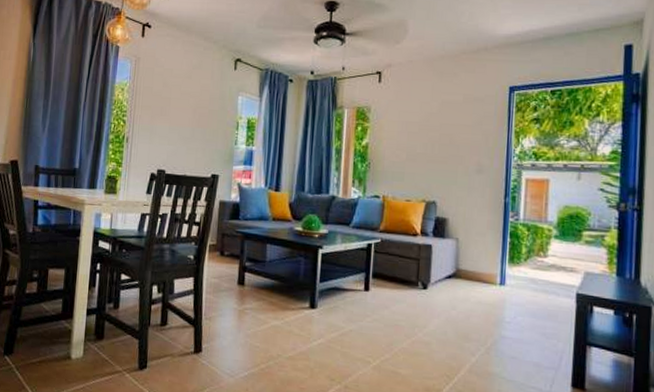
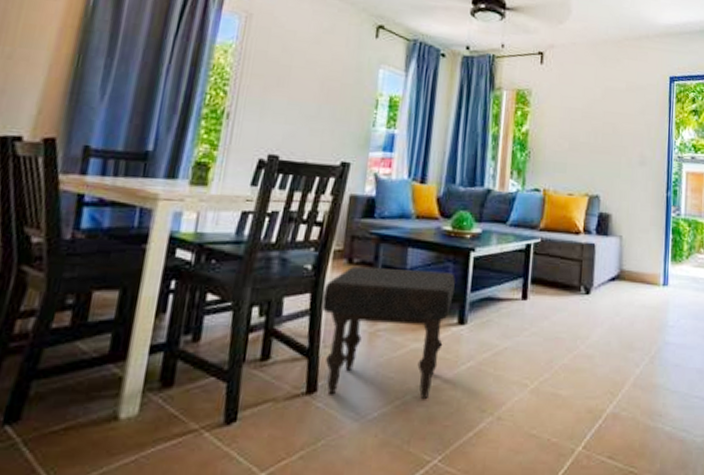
ottoman: none [202,257,306,366] -> present [321,265,455,400]

